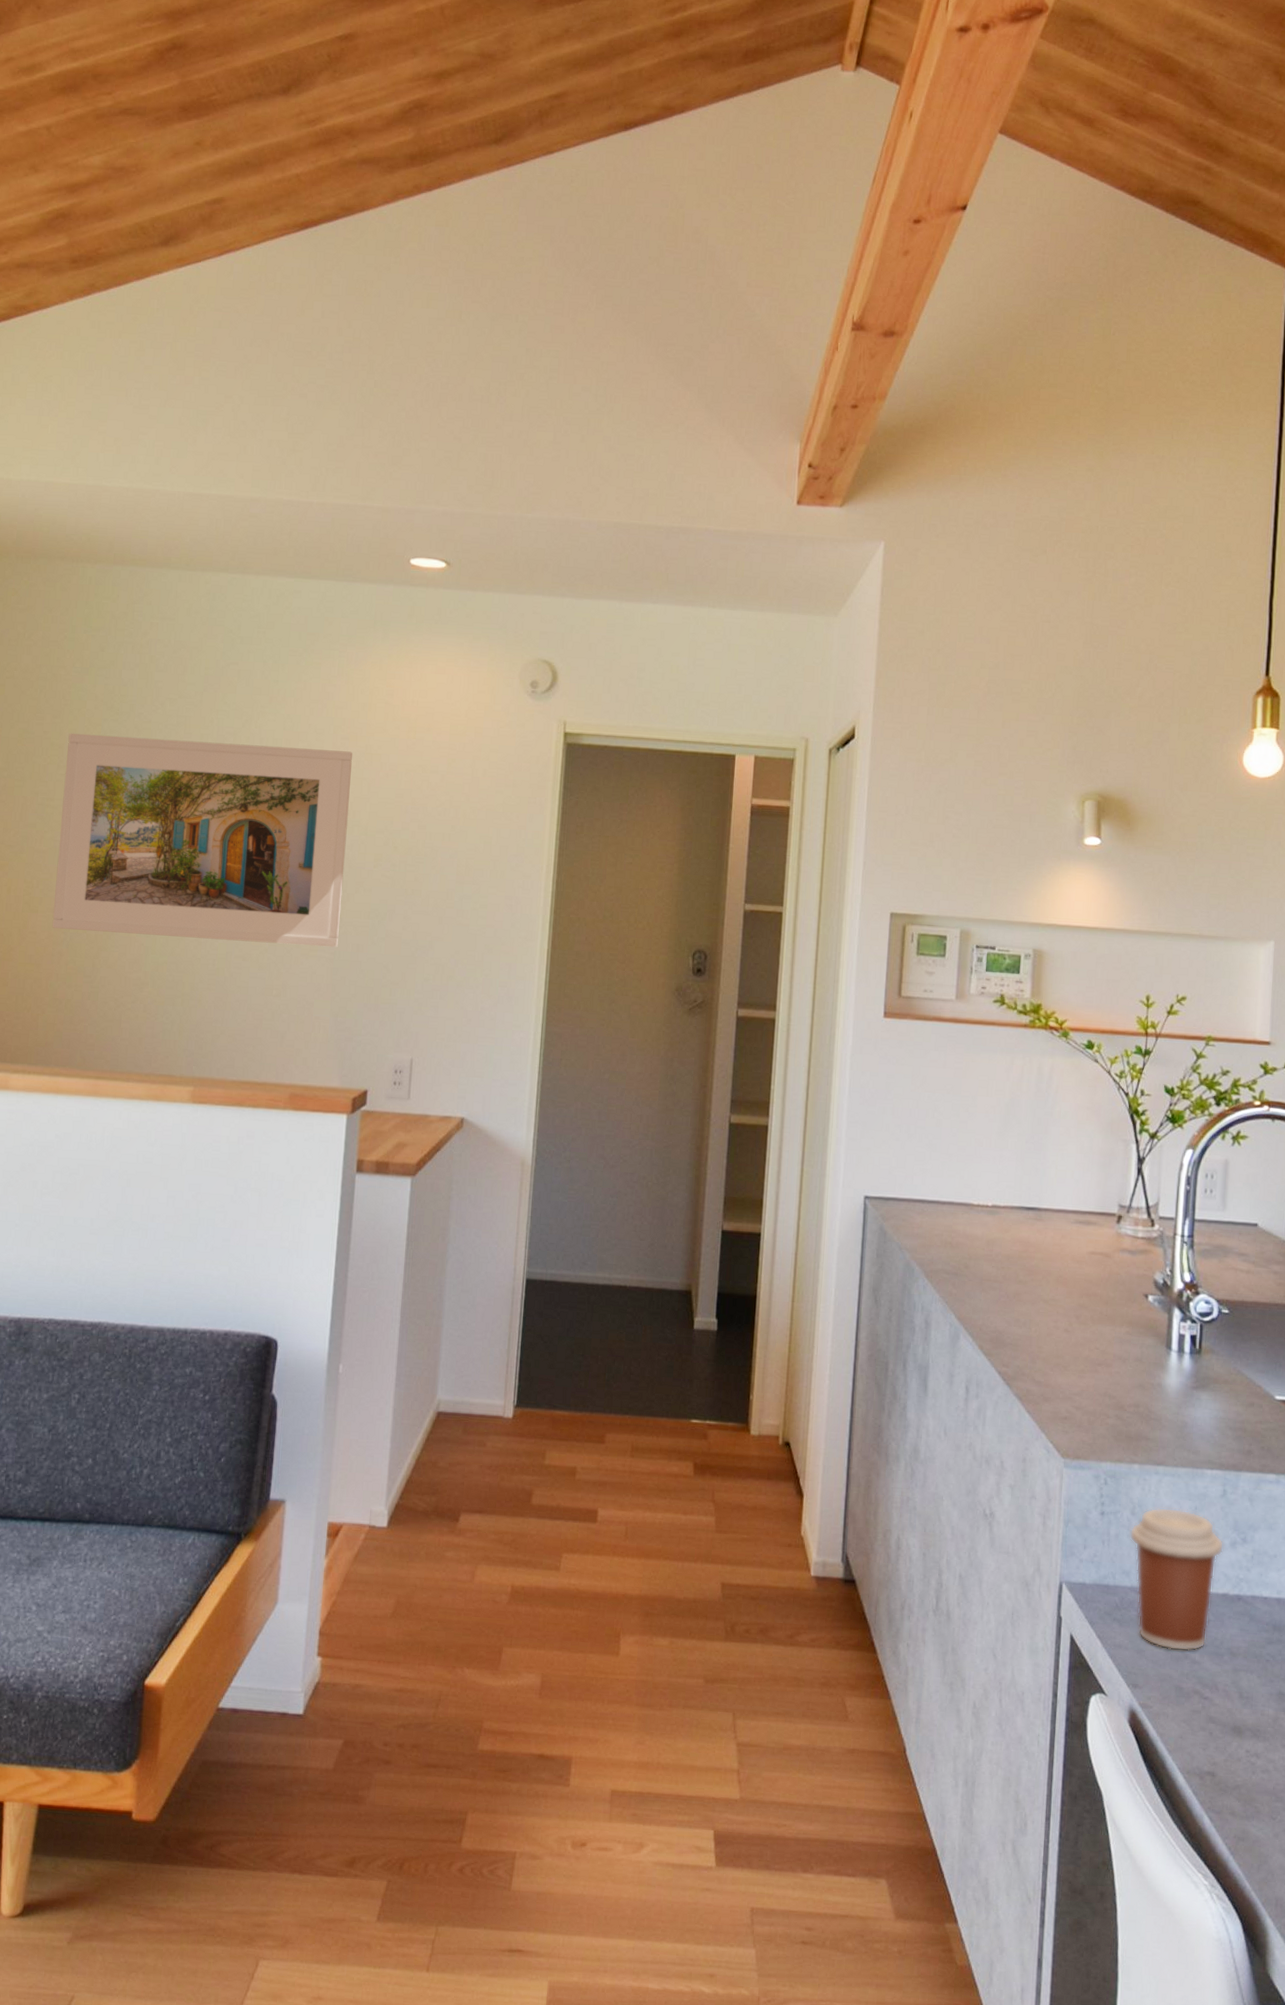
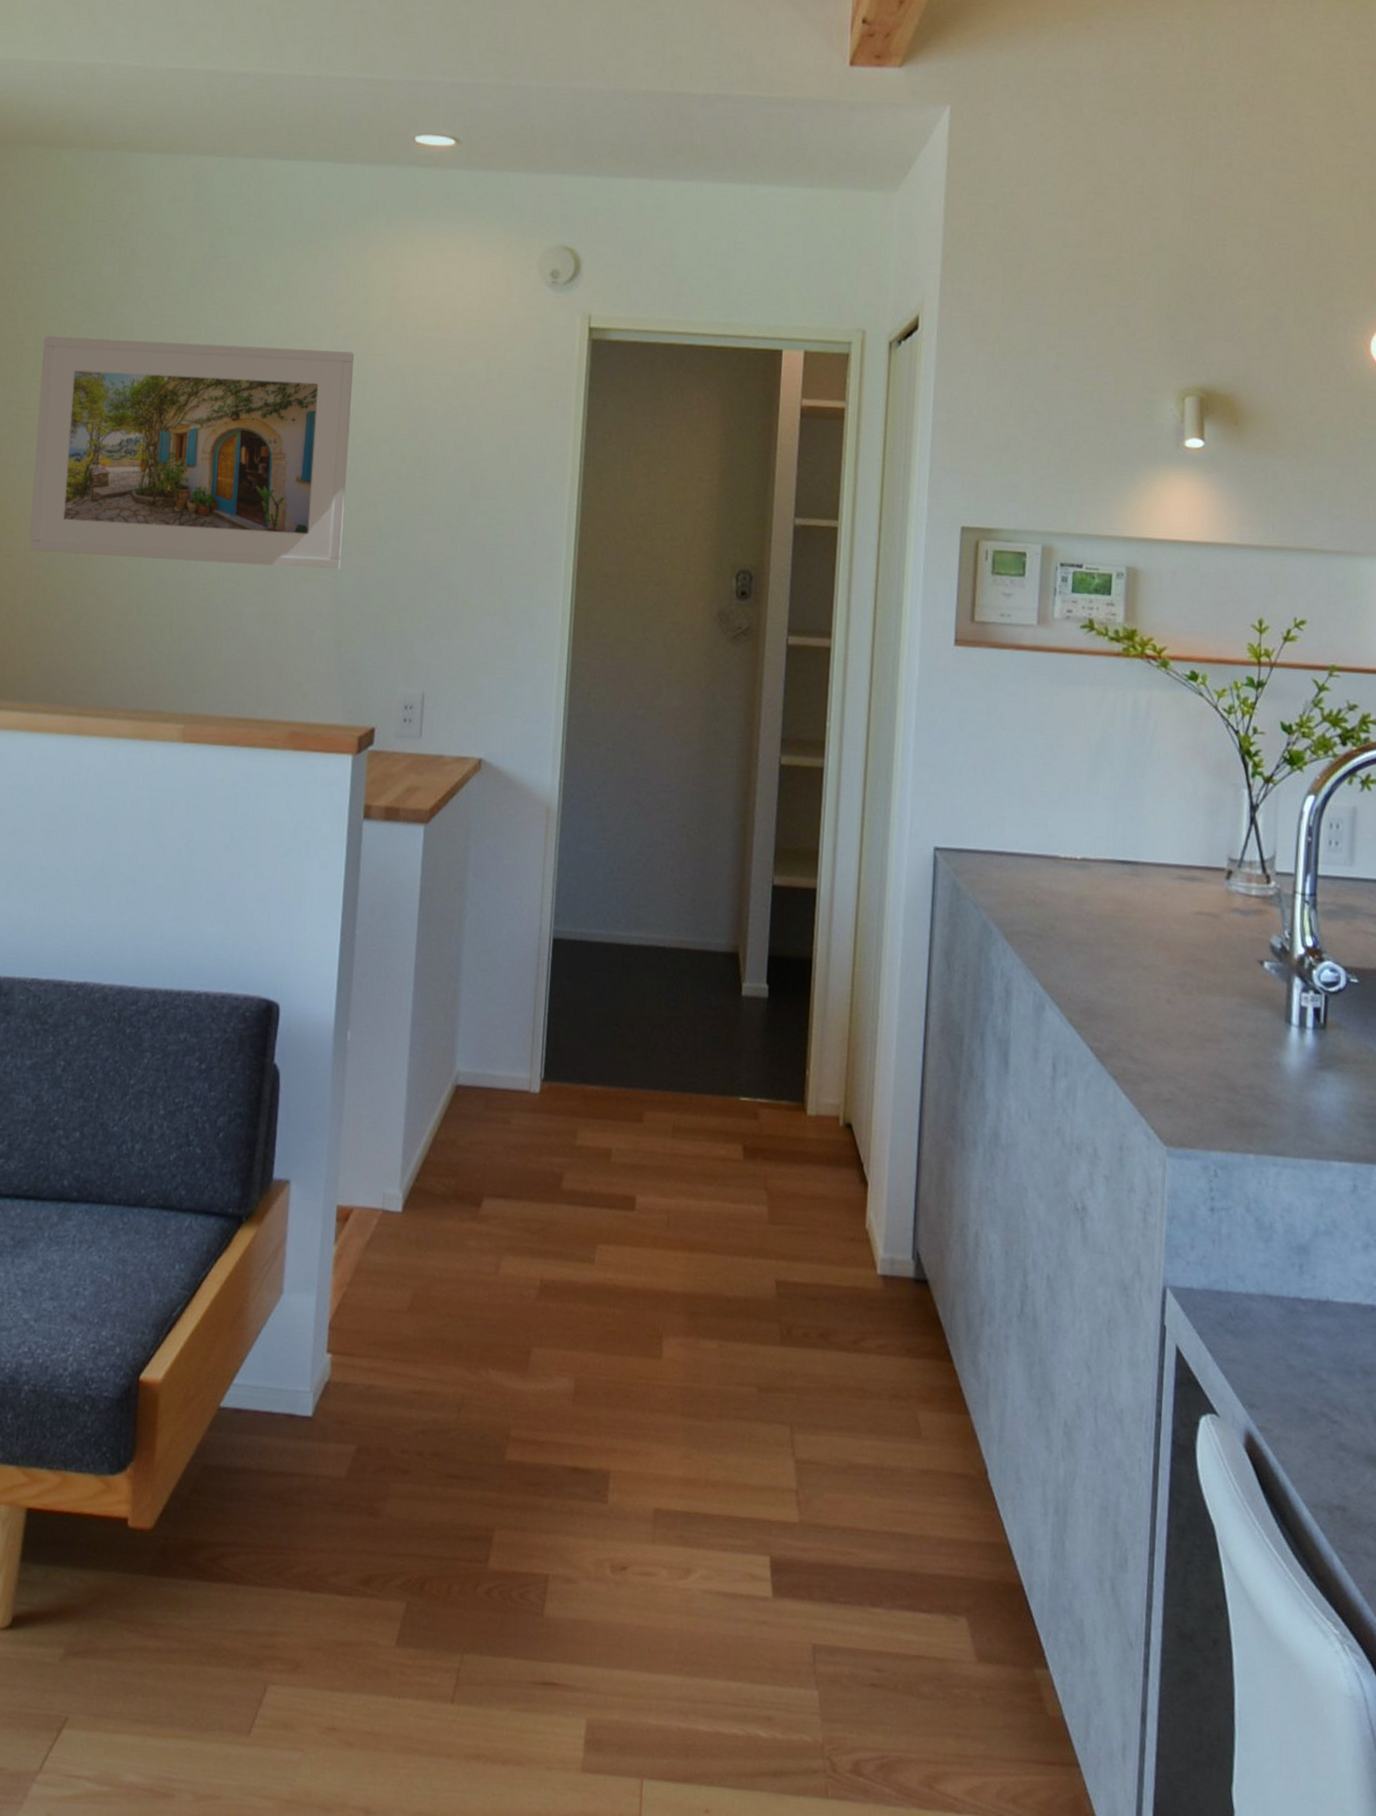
coffee cup: present [1129,1507,1224,1652] -> none [1244,1203,1355,1369]

